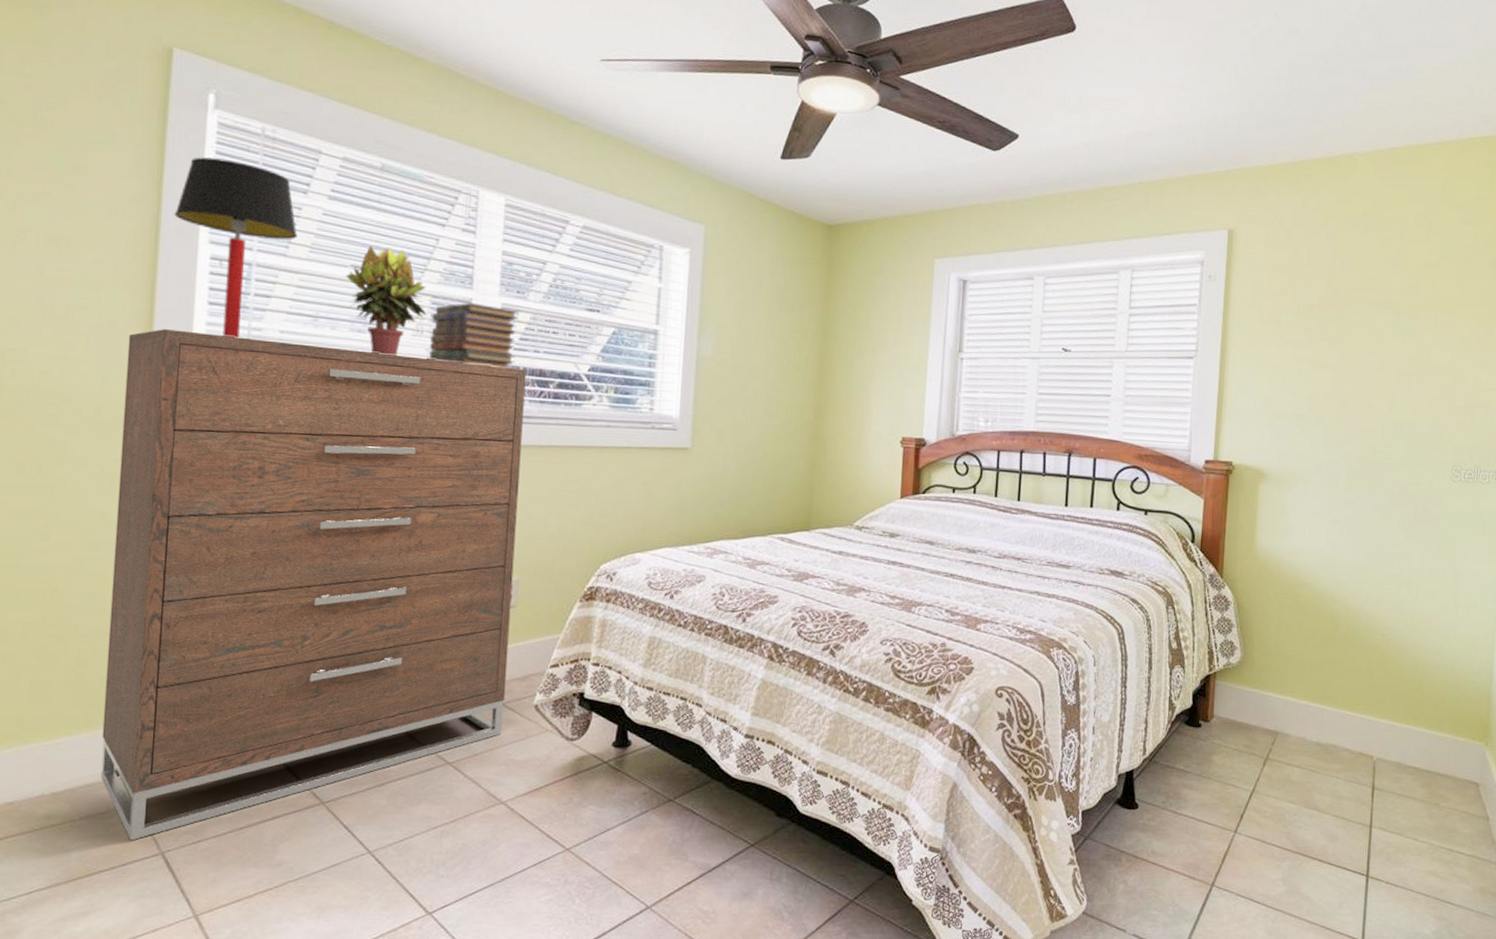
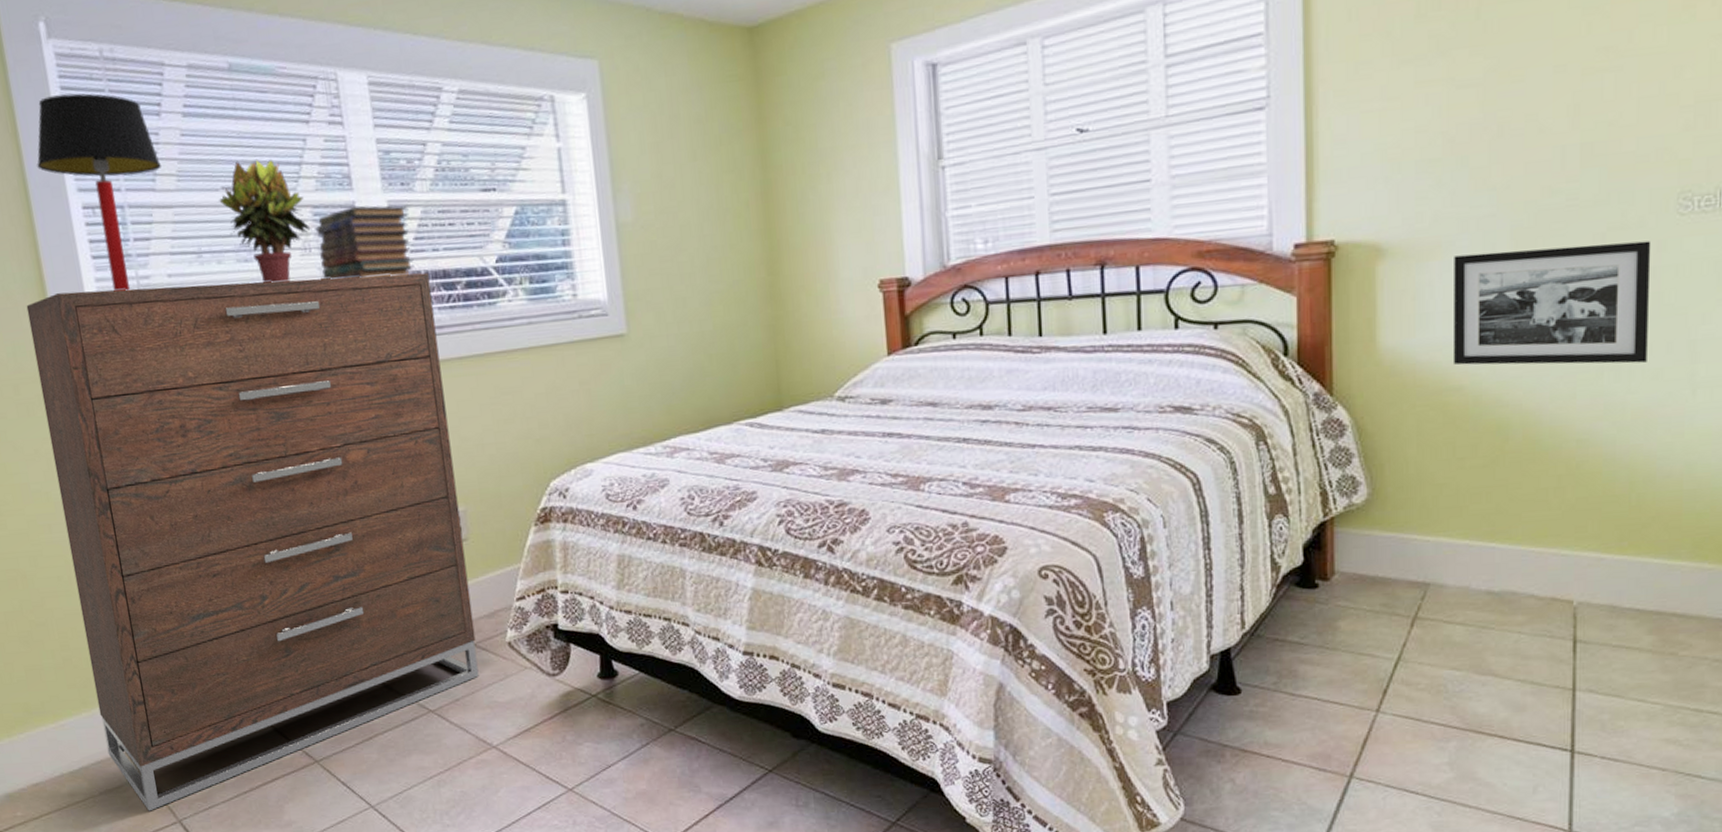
picture frame: none [1304,487,1435,583] -> present [1452,241,1651,365]

